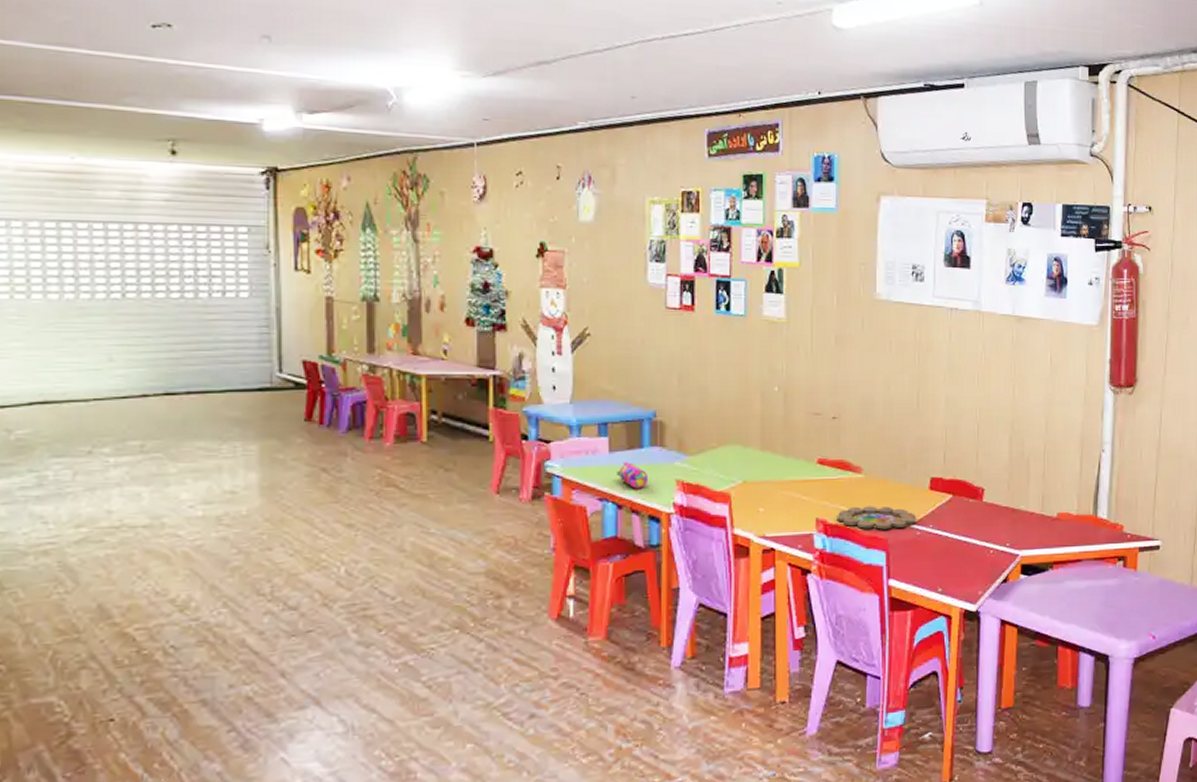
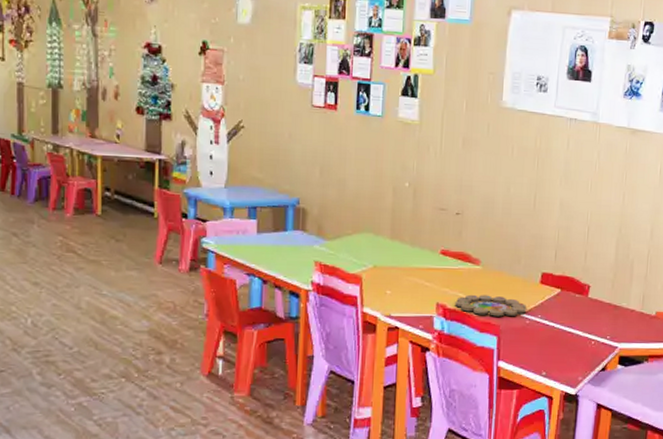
pencil case: present [616,462,649,489] -> none [263,243,291,267]

